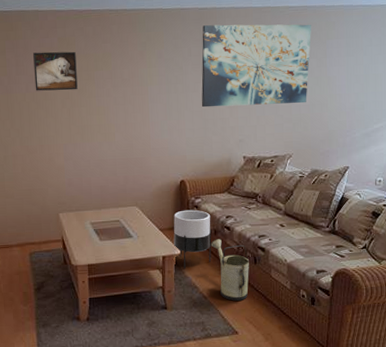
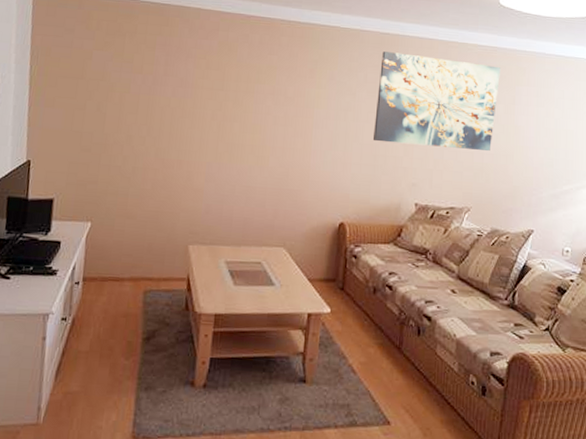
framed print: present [33,51,78,91] -> none [183,53,237,102]
planter: present [173,209,212,269] -> none [323,259,371,333]
watering can: present [211,239,249,301] -> none [368,299,411,381]

